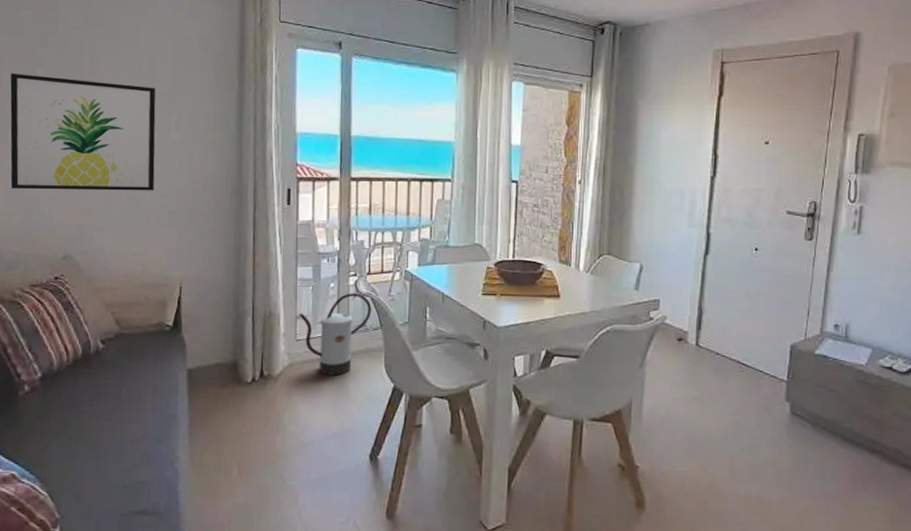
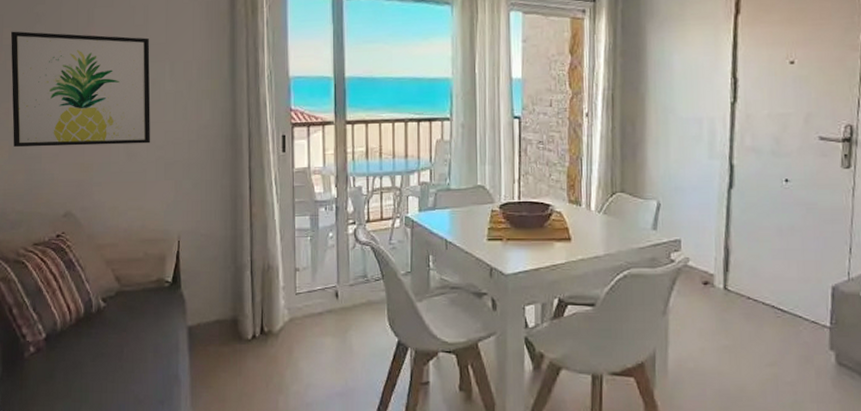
watering can: present [299,293,372,375] -> none [298,242,372,330]

